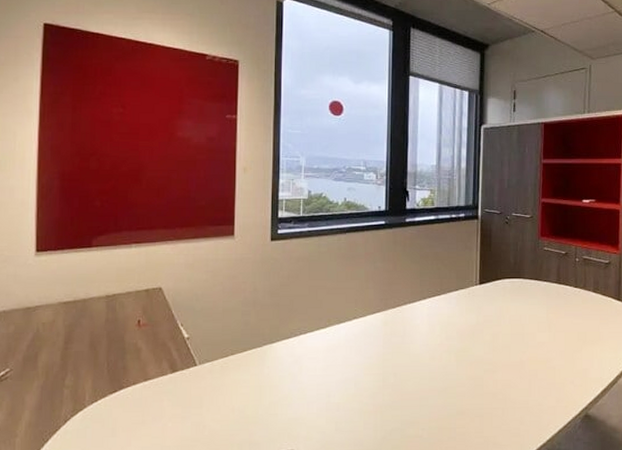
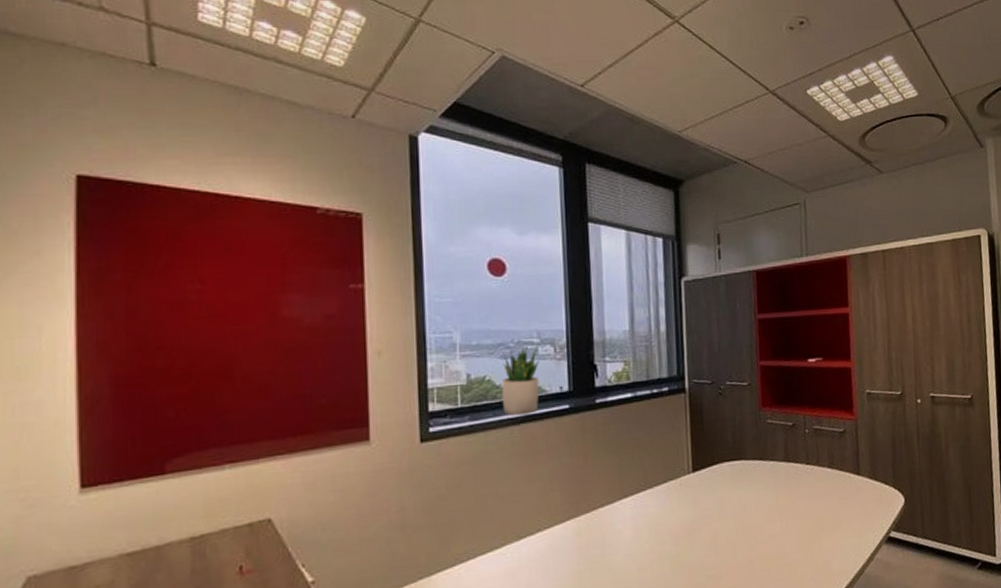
planter: none [333,172,364,226] -> present [501,346,540,416]

